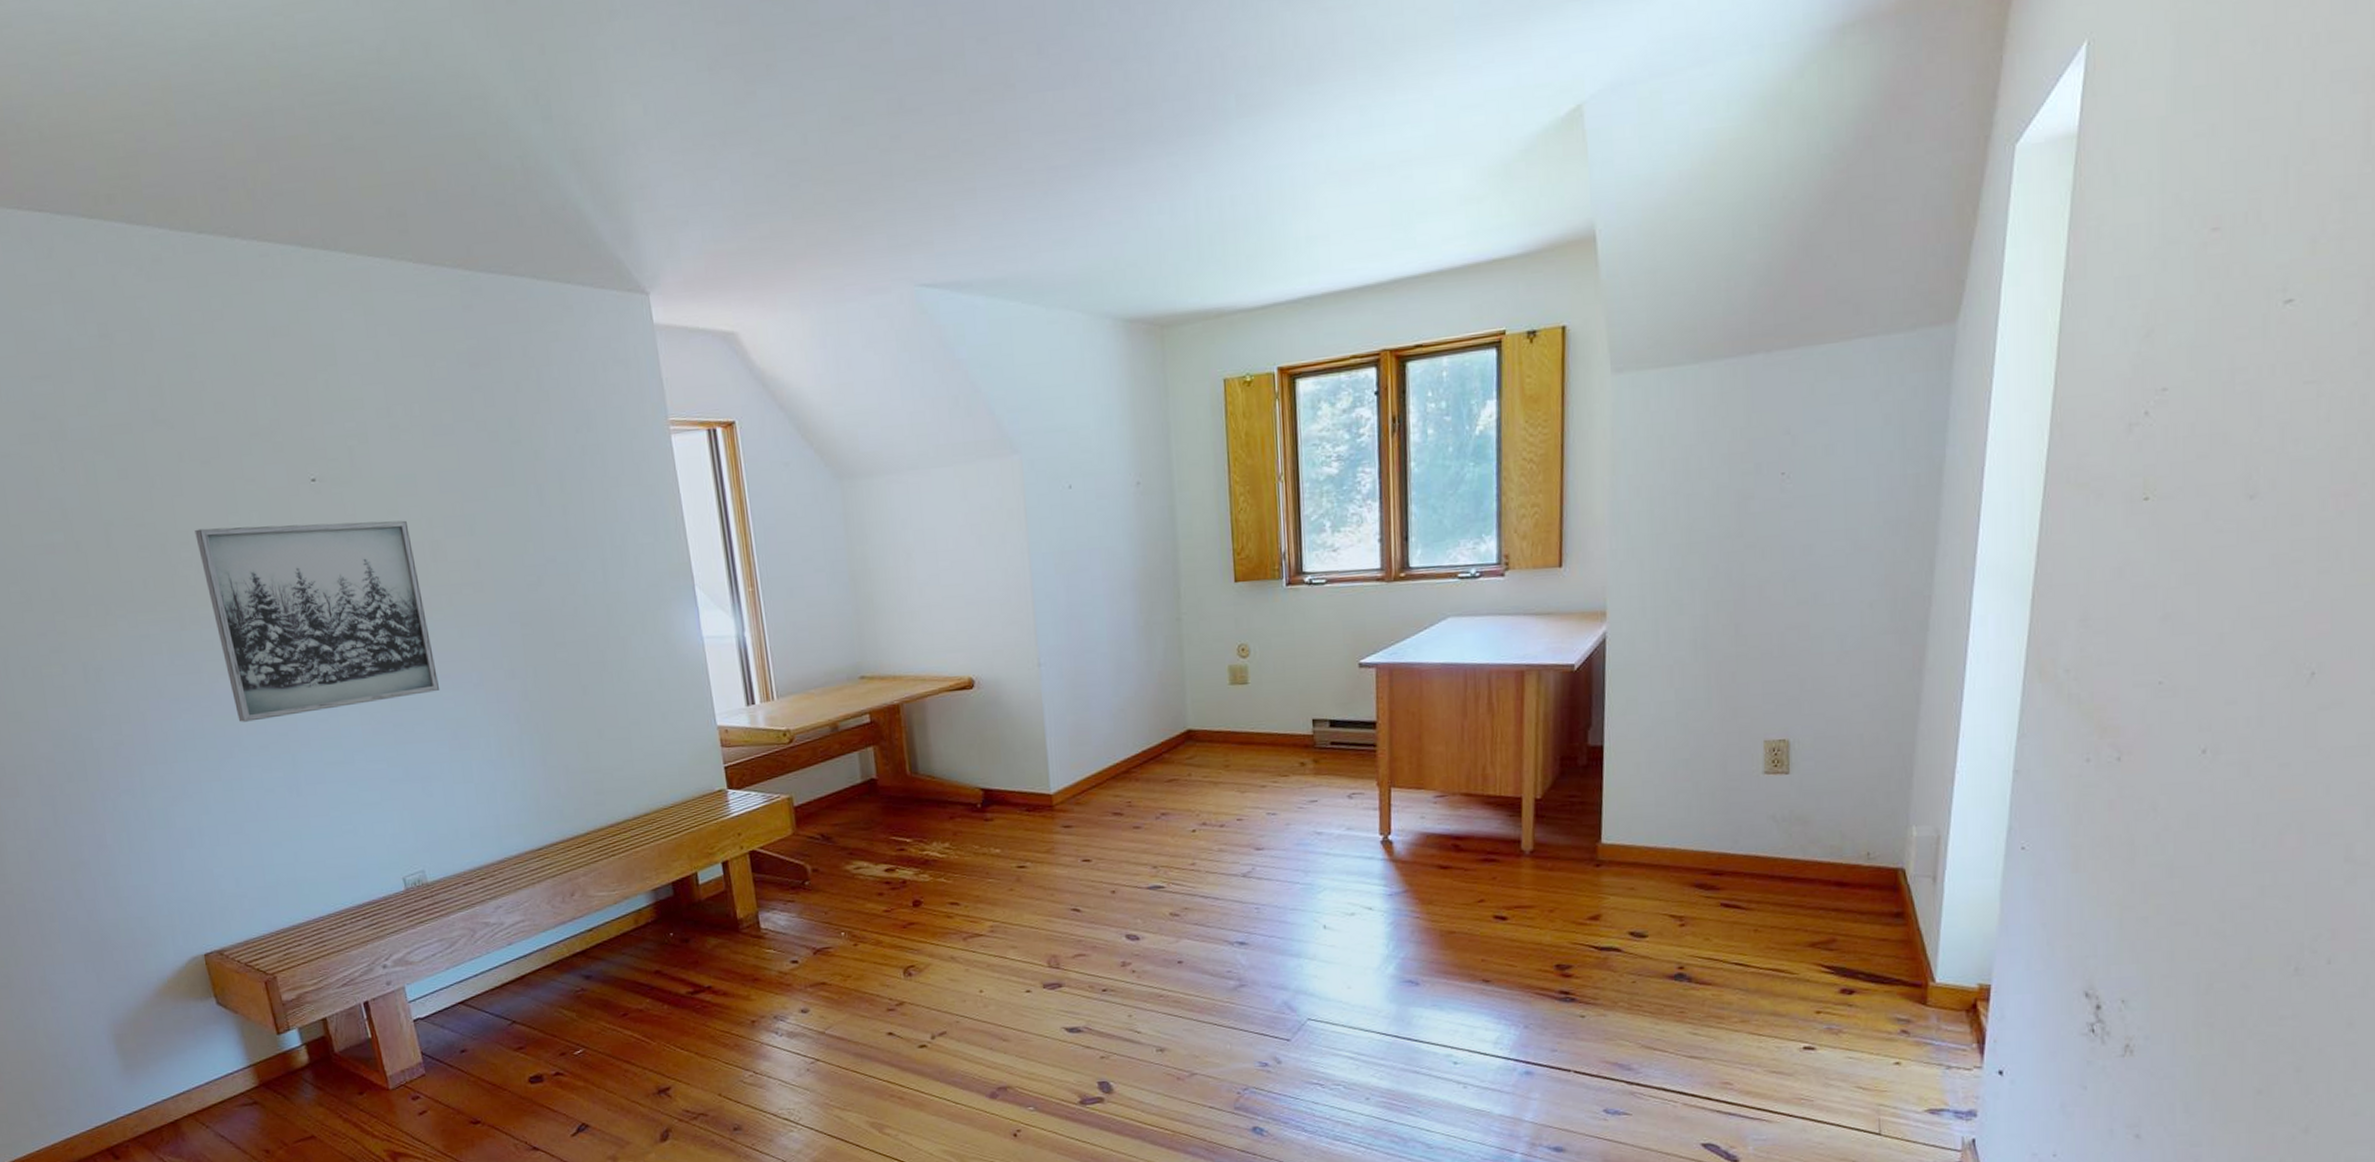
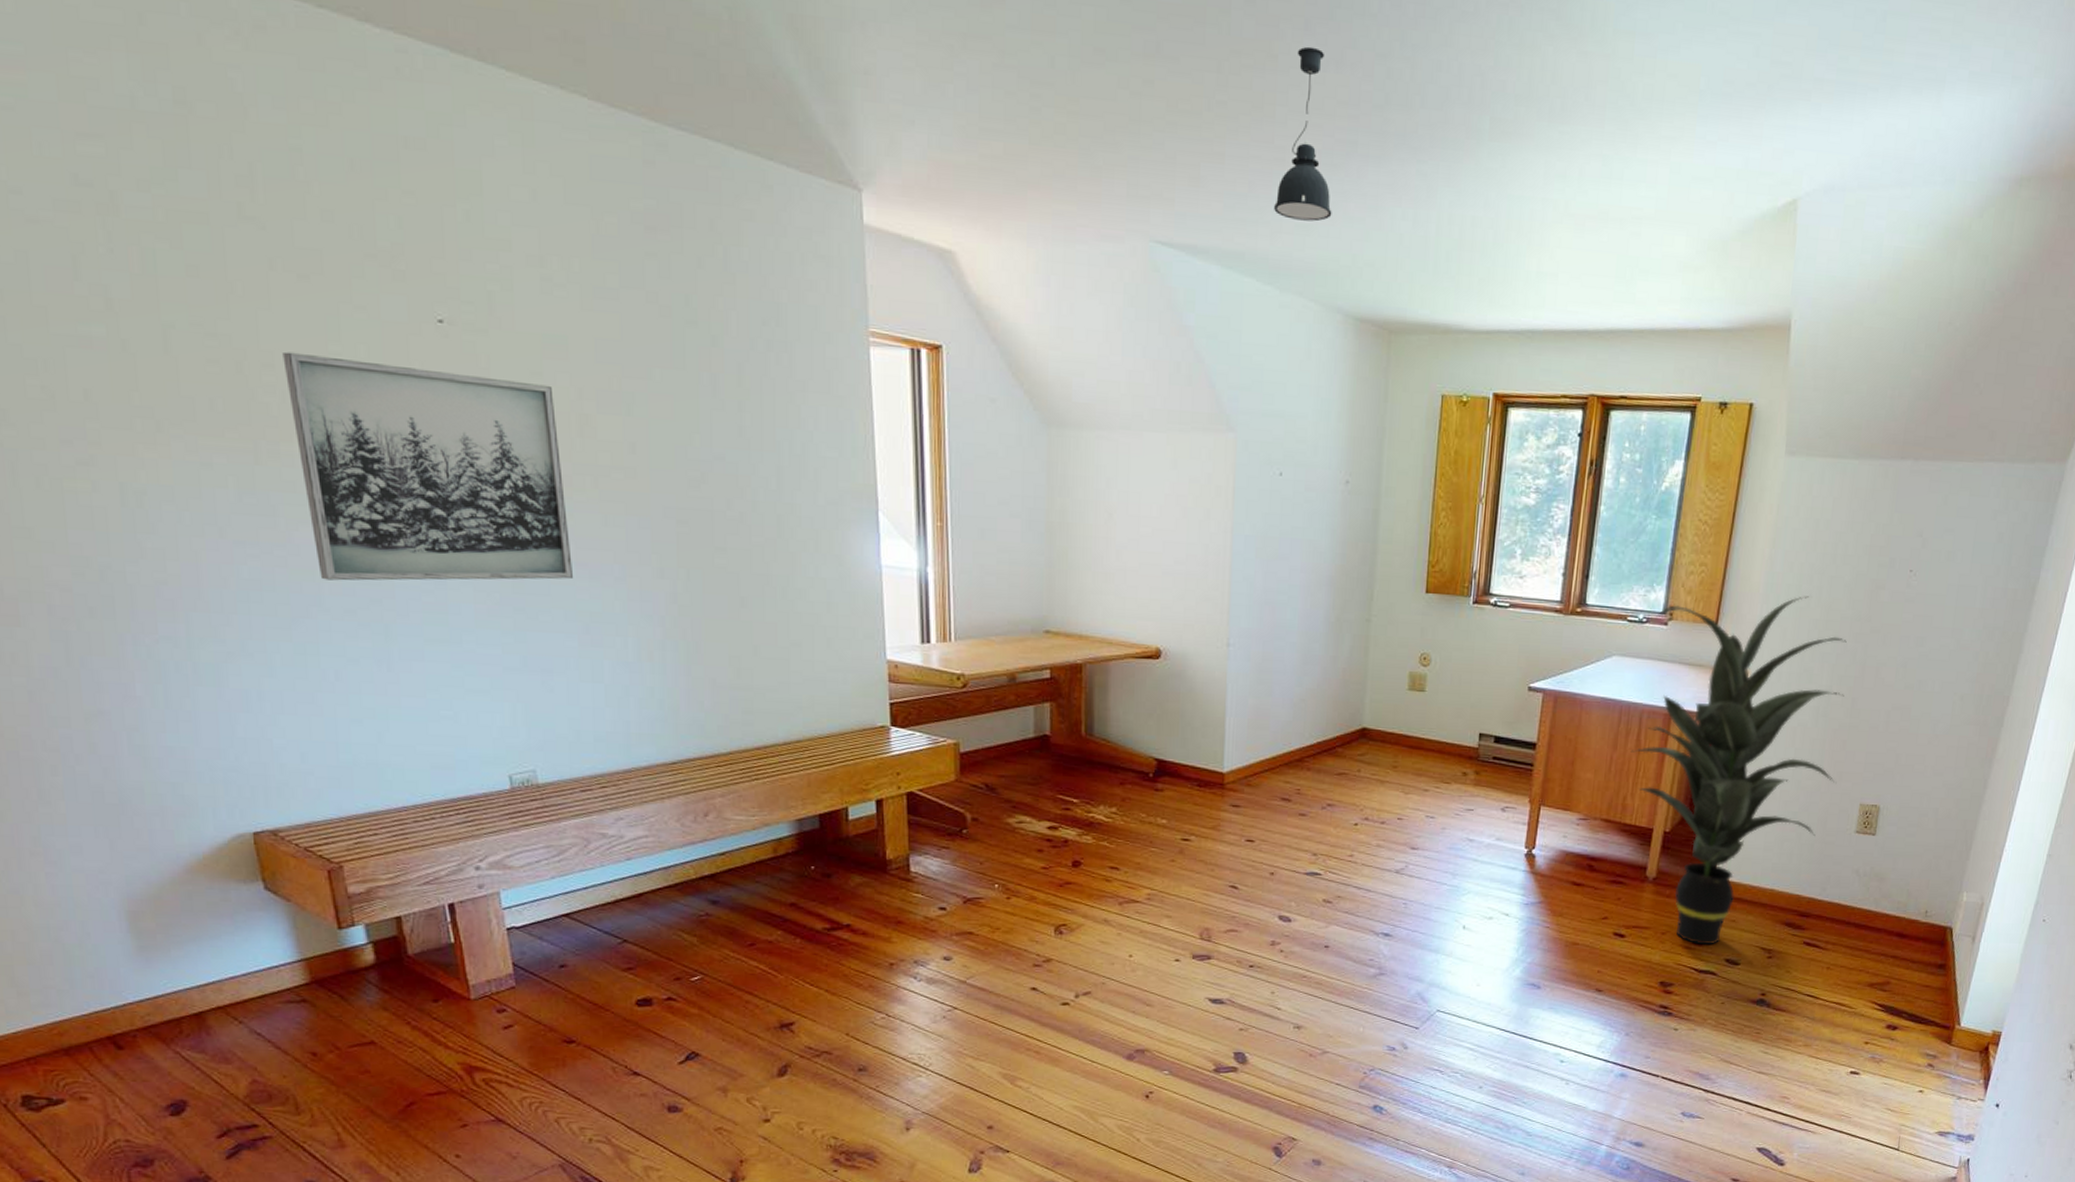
pendant light: none [1030,68,1088,237] -> present [1274,46,1332,222]
indoor plant: none [1483,520,1732,920] -> present [1630,596,1847,945]

